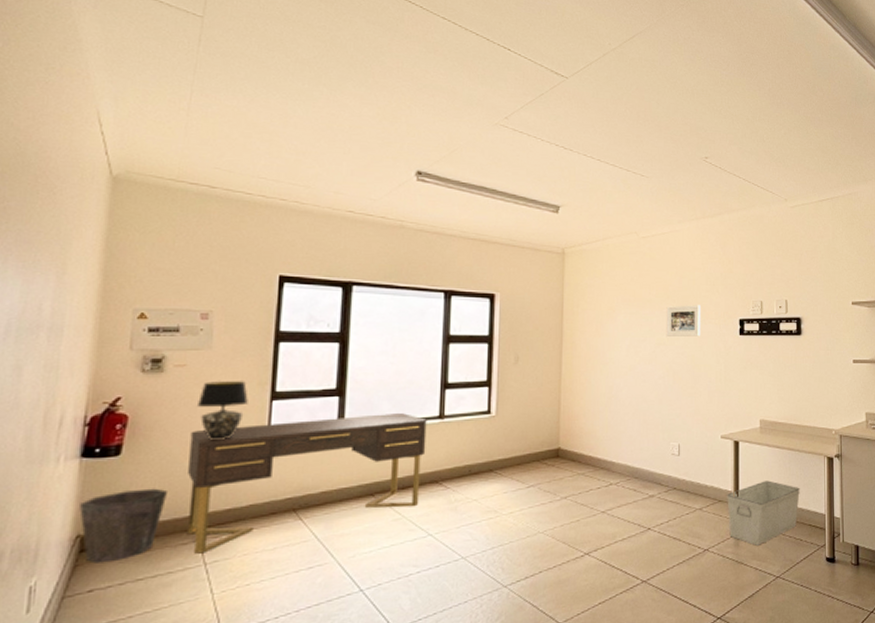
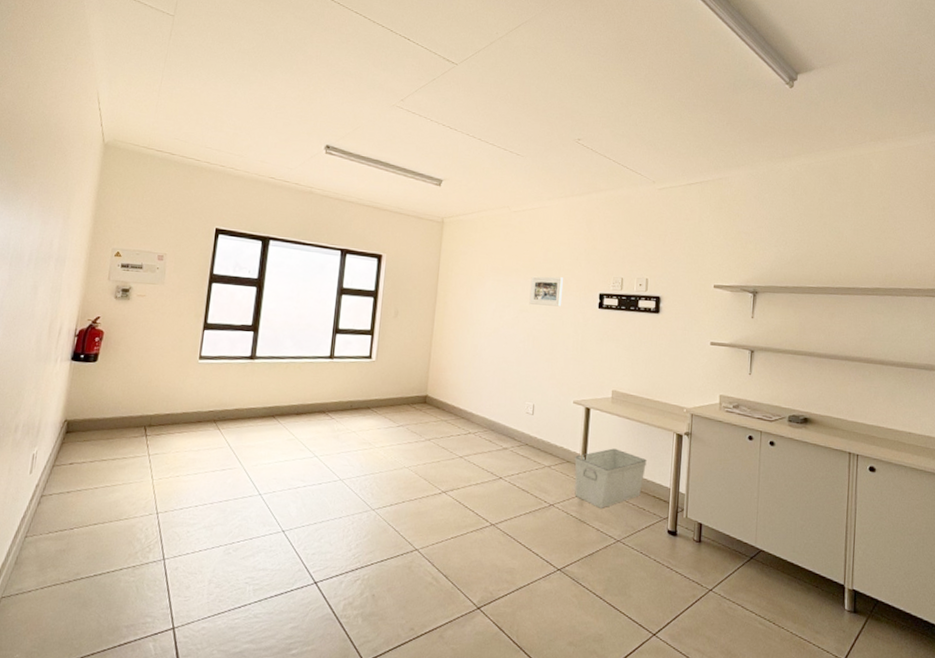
waste bin: present [79,488,169,564] -> none [68,390,128,444]
desk: present [188,413,427,554] -> none [139,348,320,446]
table lamp: present [198,381,248,440] -> none [151,310,187,358]

